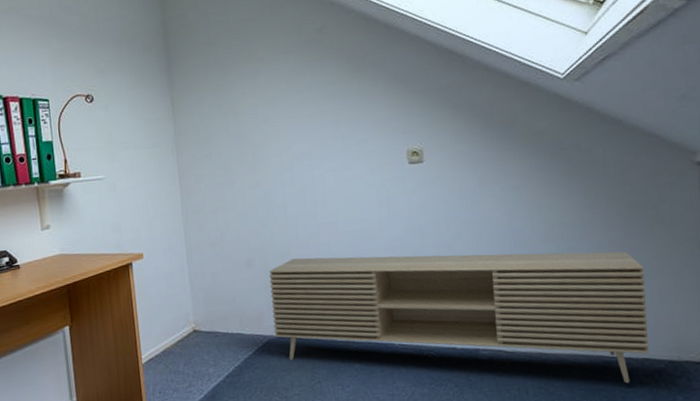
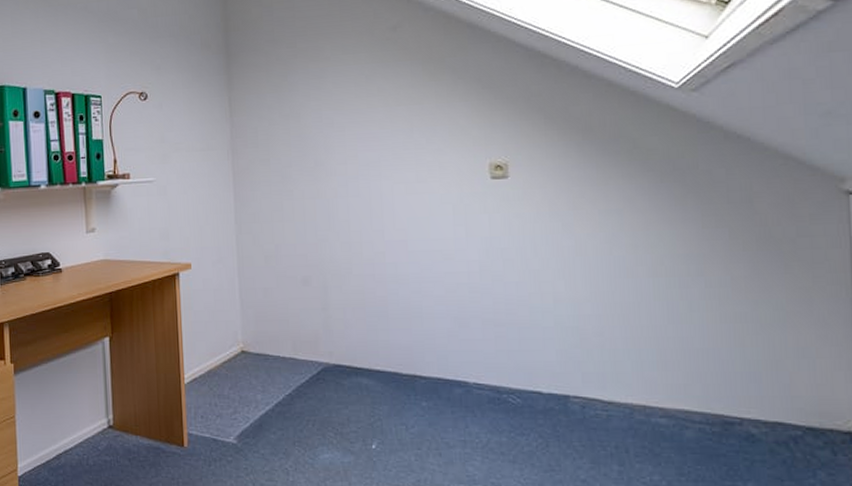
credenza: present [269,251,650,384] -> none [327,278,783,451]

